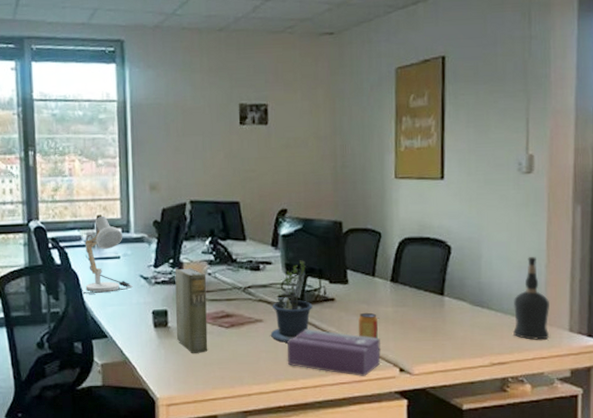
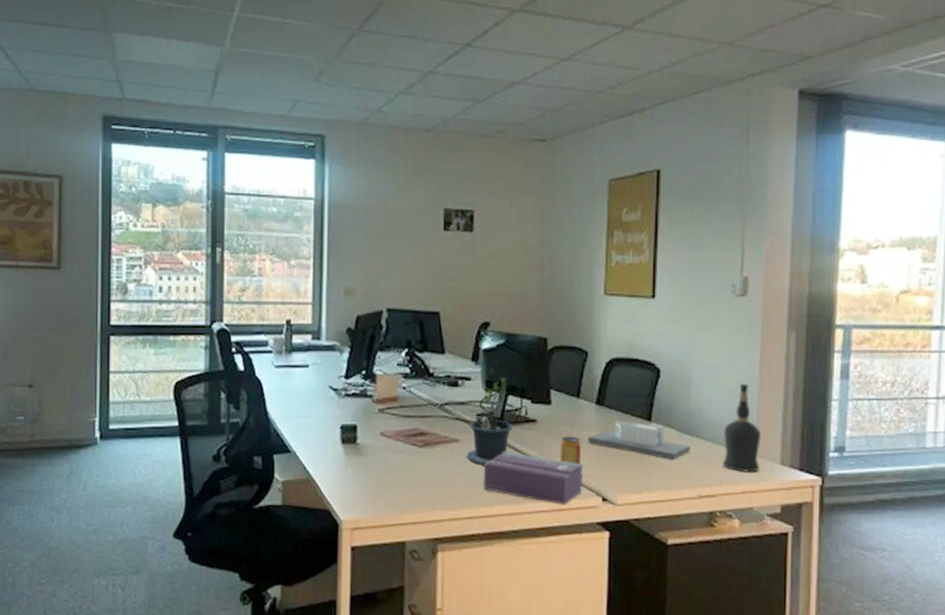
desk lamp: present [81,215,133,294] -> none [265,320,321,405]
book: present [175,267,208,353] -> none [365,379,401,473]
architectural model: none [384,296,483,331] -> present [588,421,691,460]

